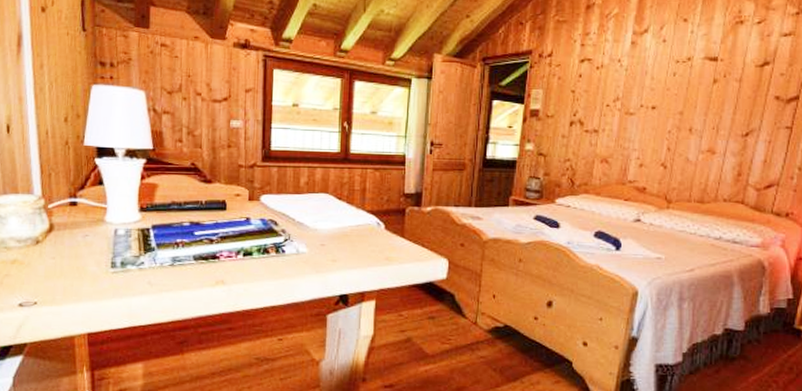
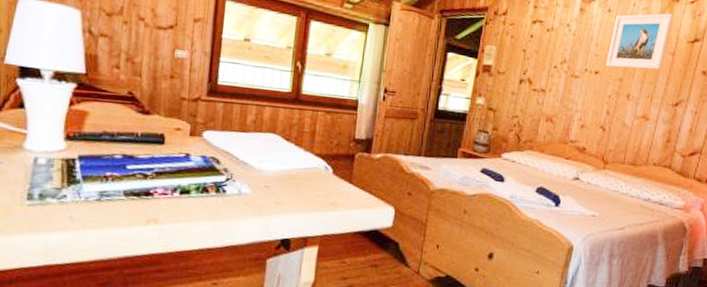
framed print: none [664,37,737,101] -> present [606,13,673,70]

